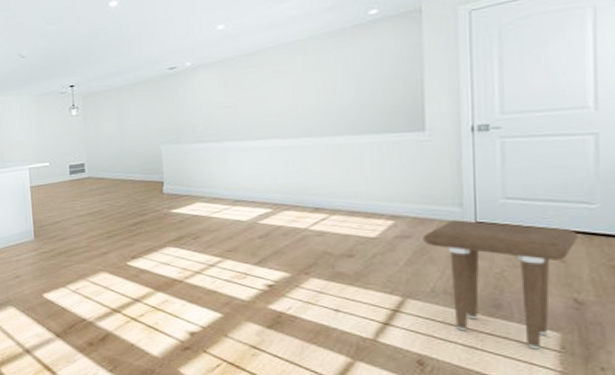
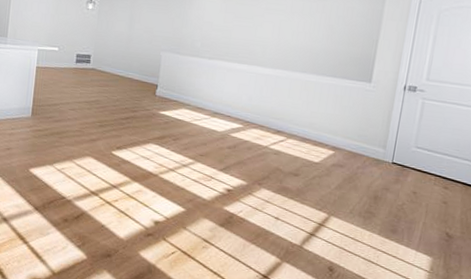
side table: present [423,220,579,349] -> none [352,158,459,269]

